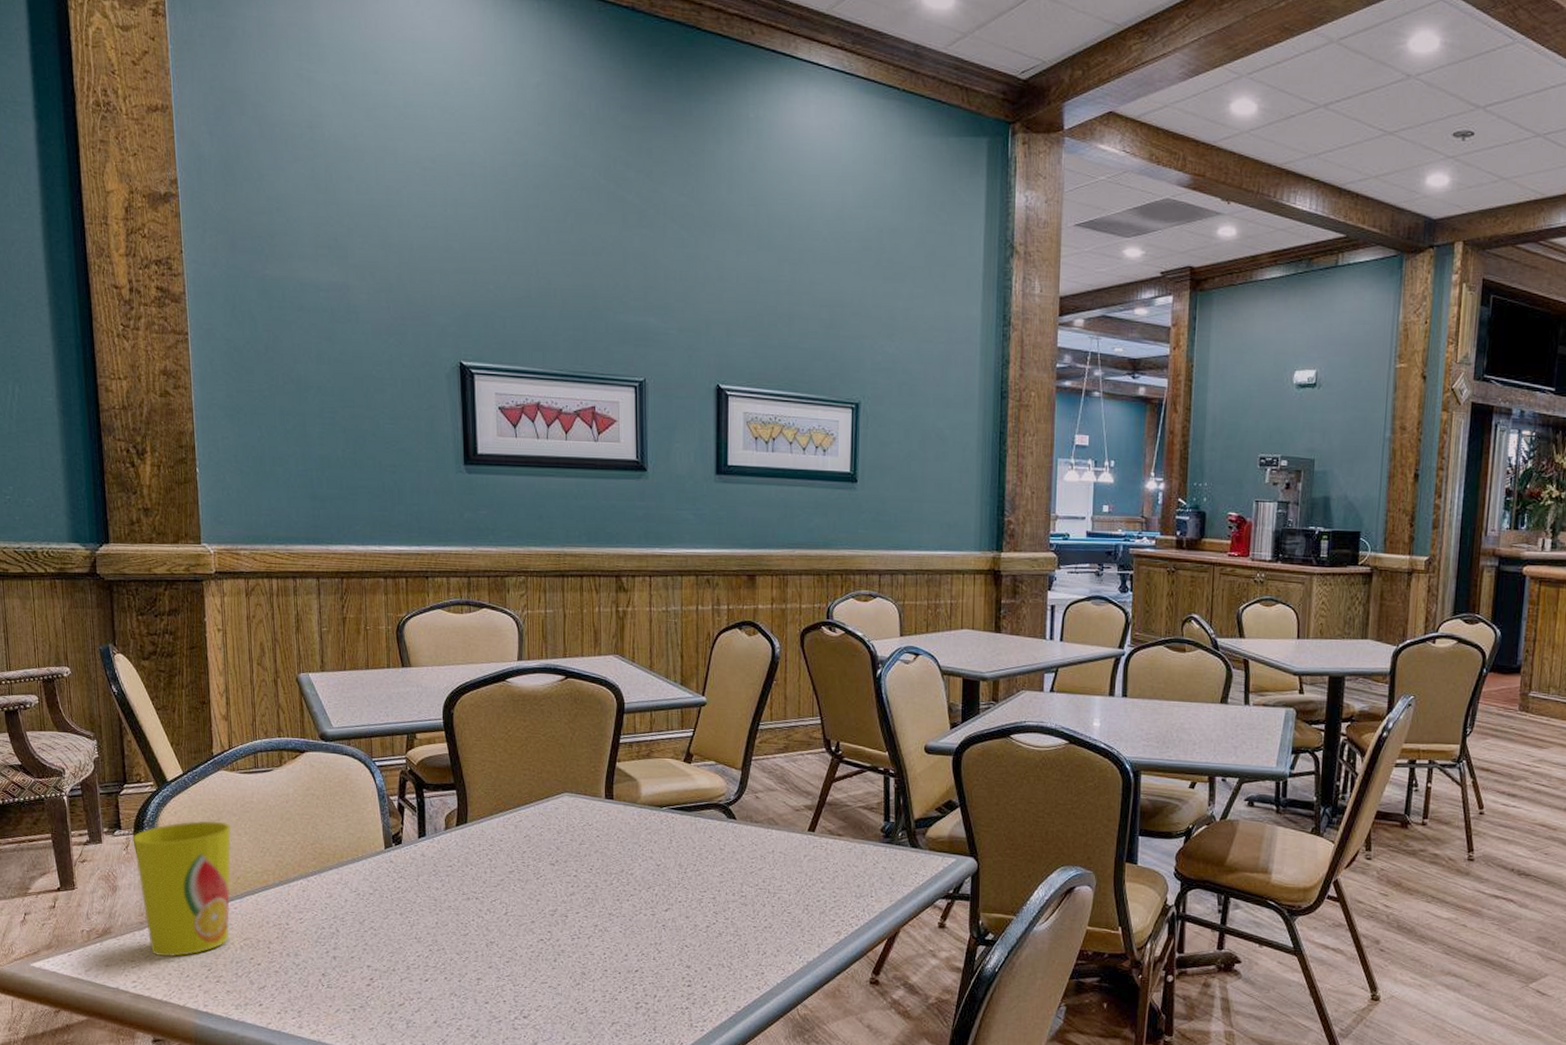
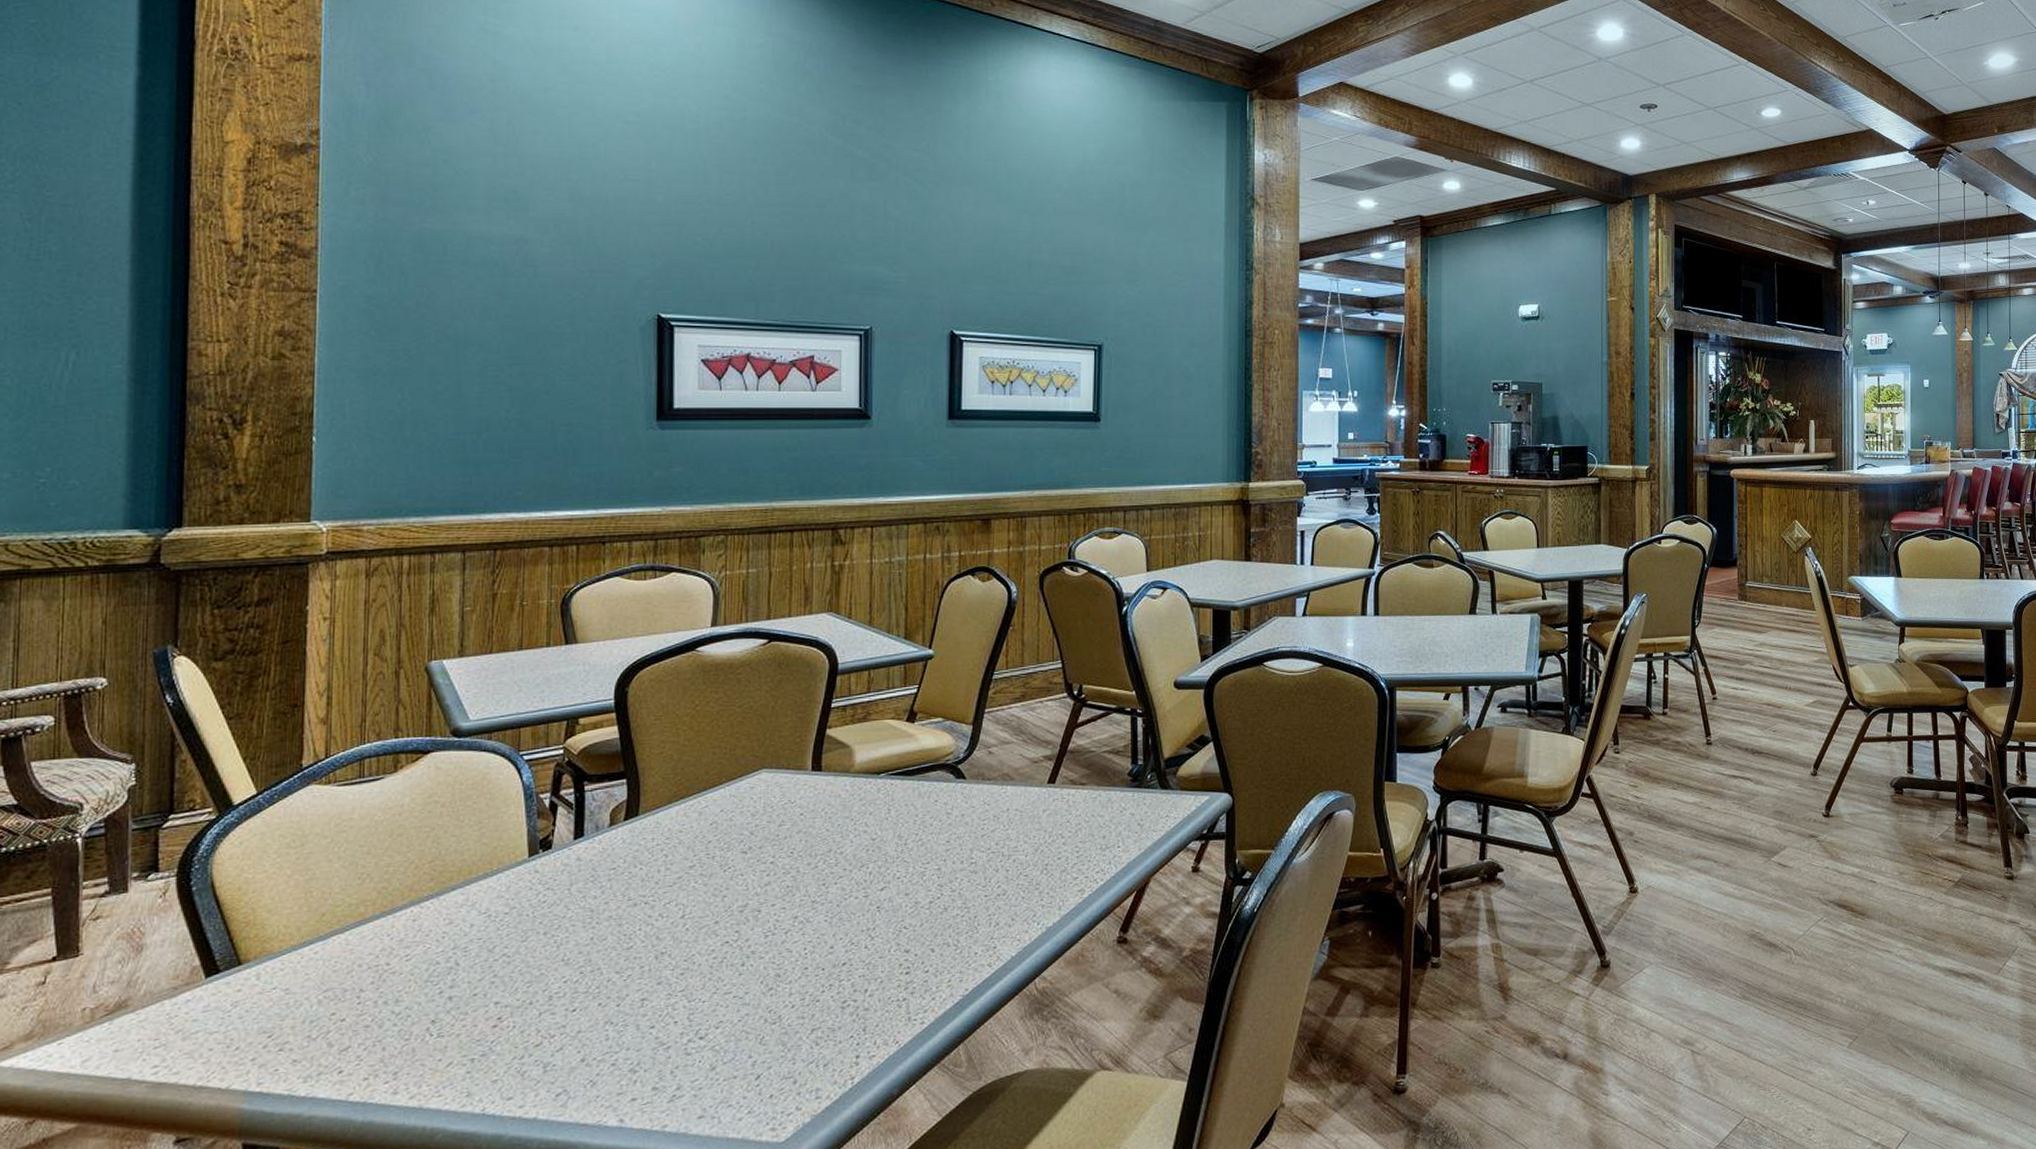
cup: present [132,821,231,957] -> none [174,847,319,1029]

